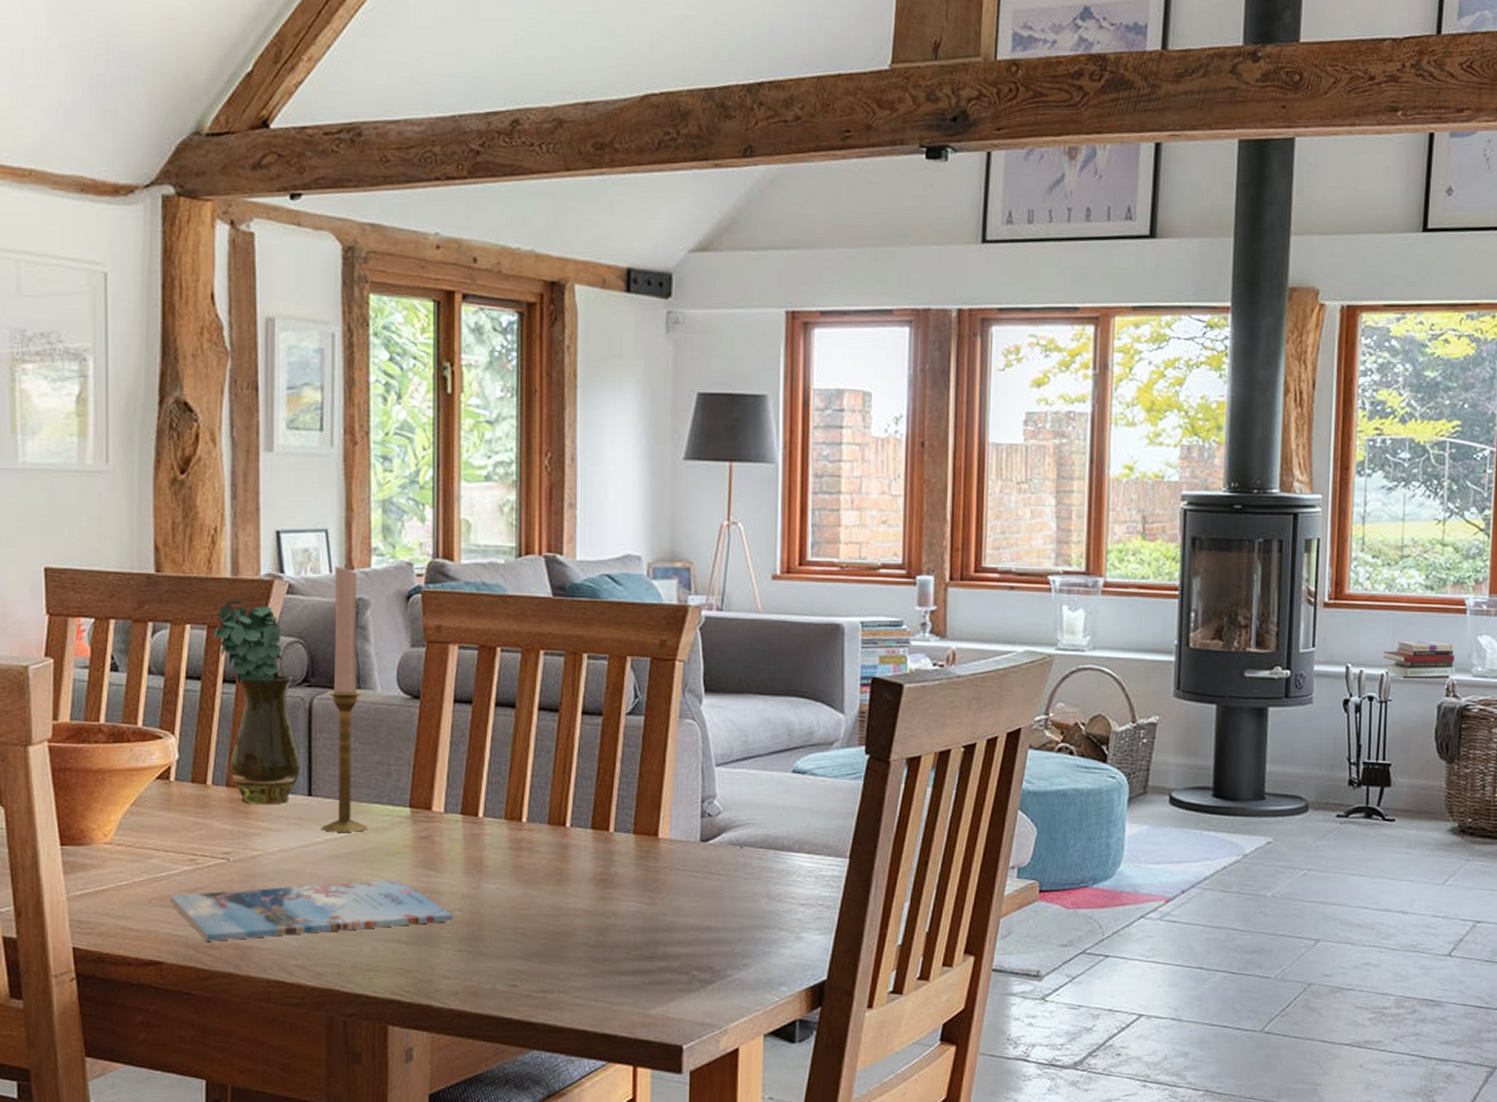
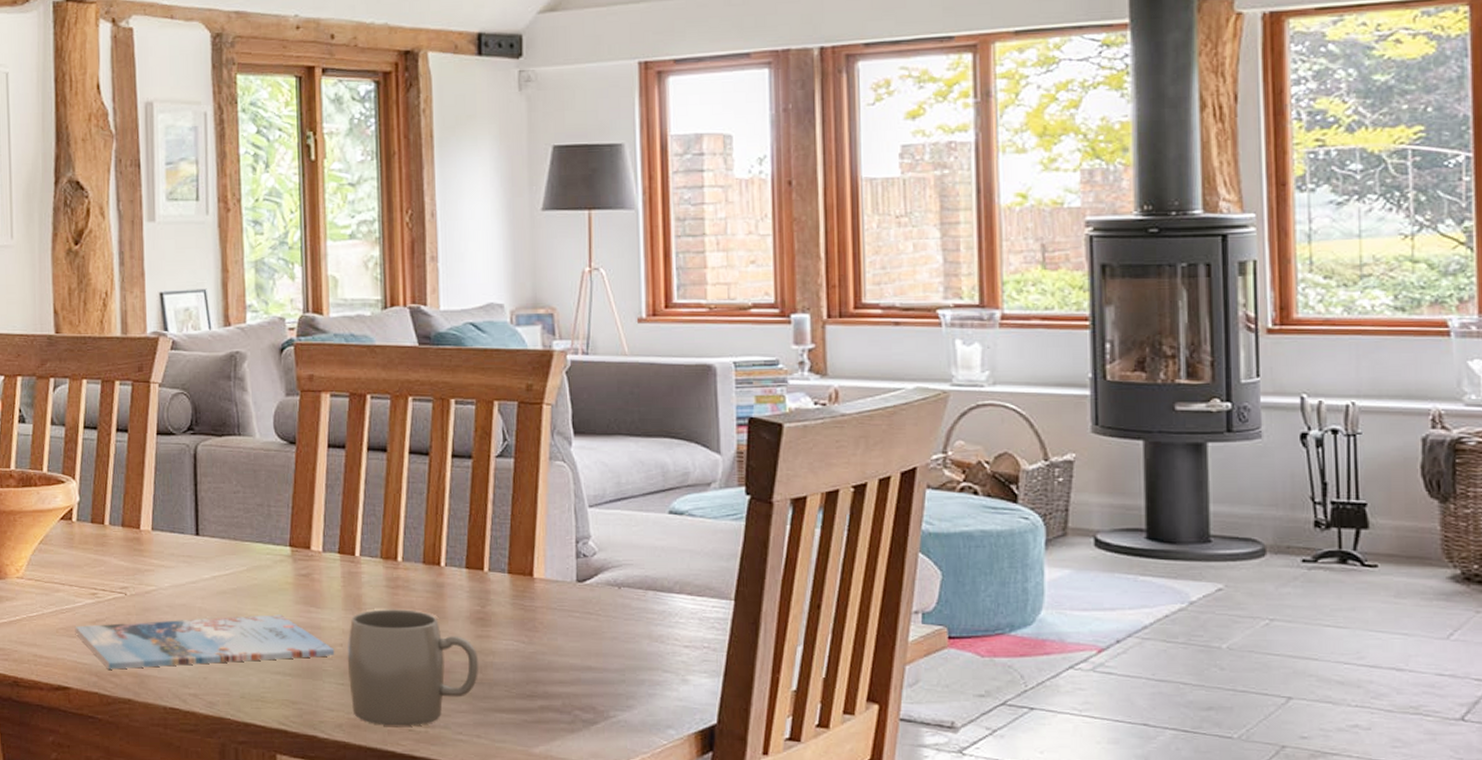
vase: present [214,594,301,805] -> none [107,351,188,544]
candlestick: present [322,563,368,832] -> none [209,320,252,569]
mug: none [466,872,601,992] -> present [347,609,479,726]
books: present [1383,640,1455,679] -> none [1346,366,1441,410]

